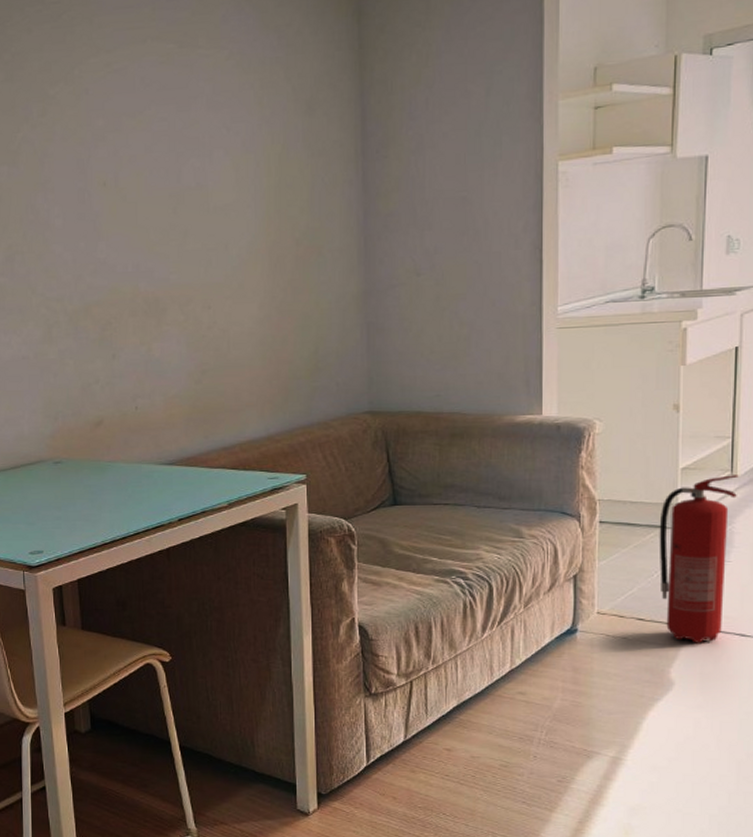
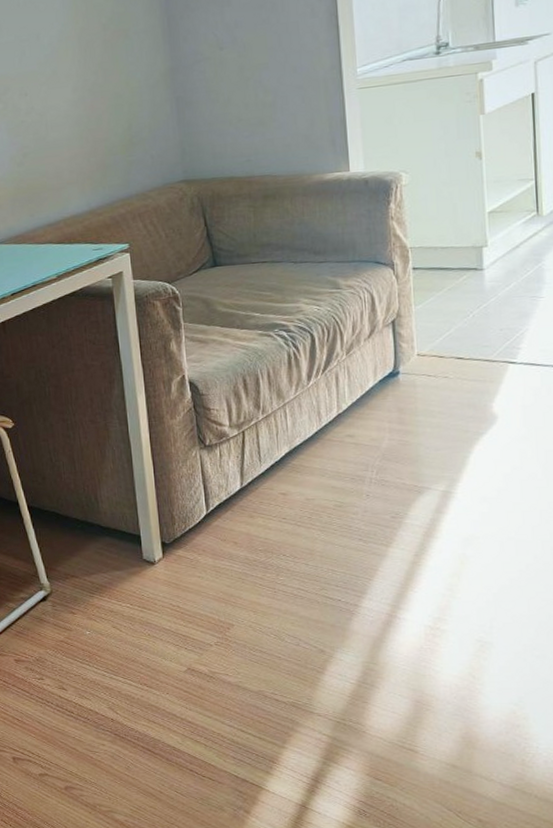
fire extinguisher: present [659,475,739,643] -> none [471,214,545,378]

